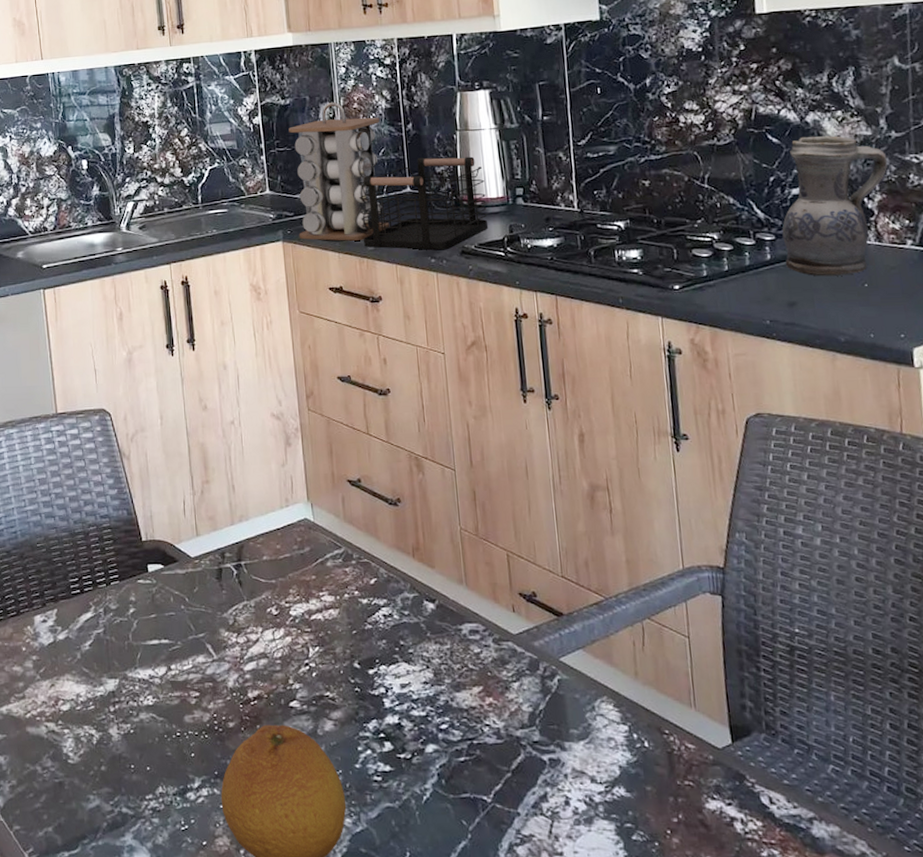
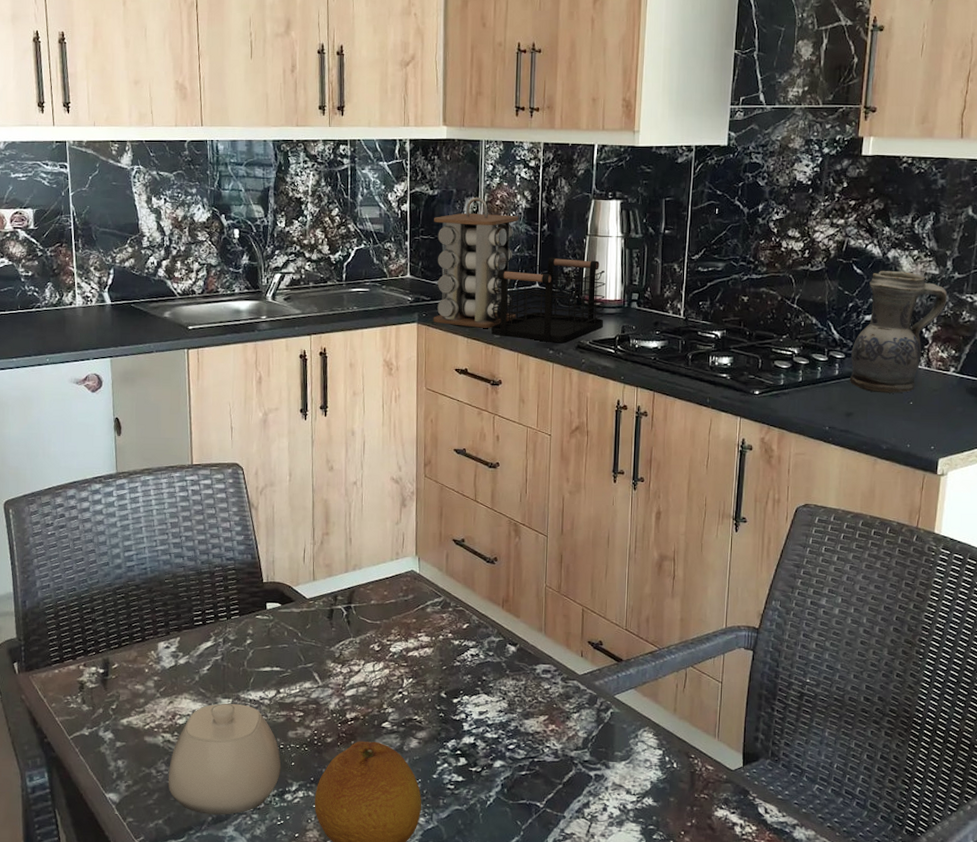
sugar bowl: none [55,684,180,820] -> present [168,703,282,815]

